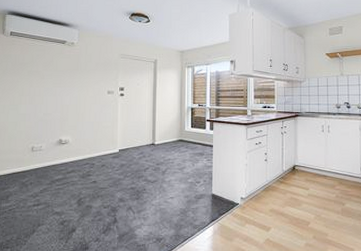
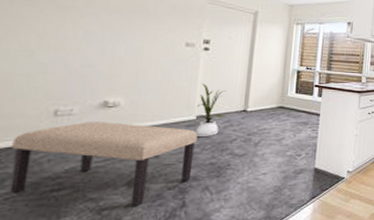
bench: none [11,155,121,220] -> present [9,122,198,206]
house plant: none [117,122,139,167] -> present [193,83,227,137]

